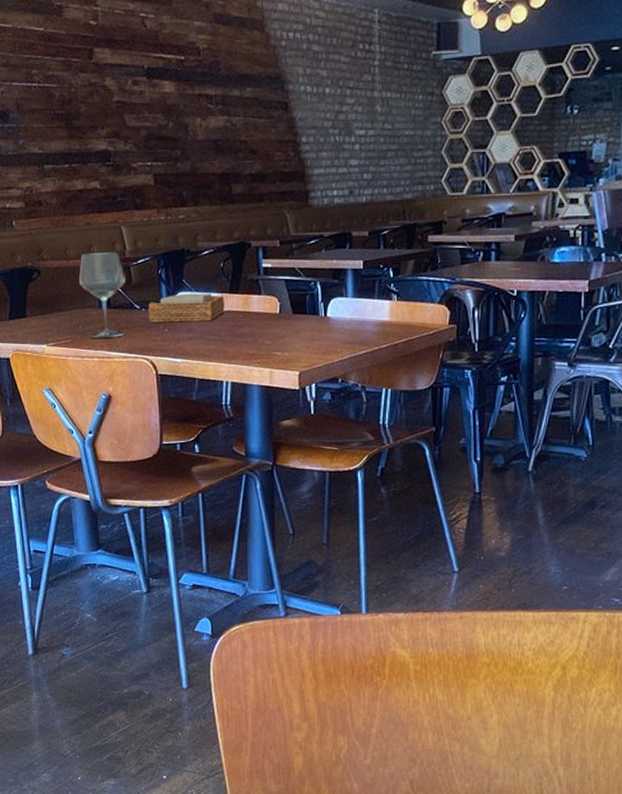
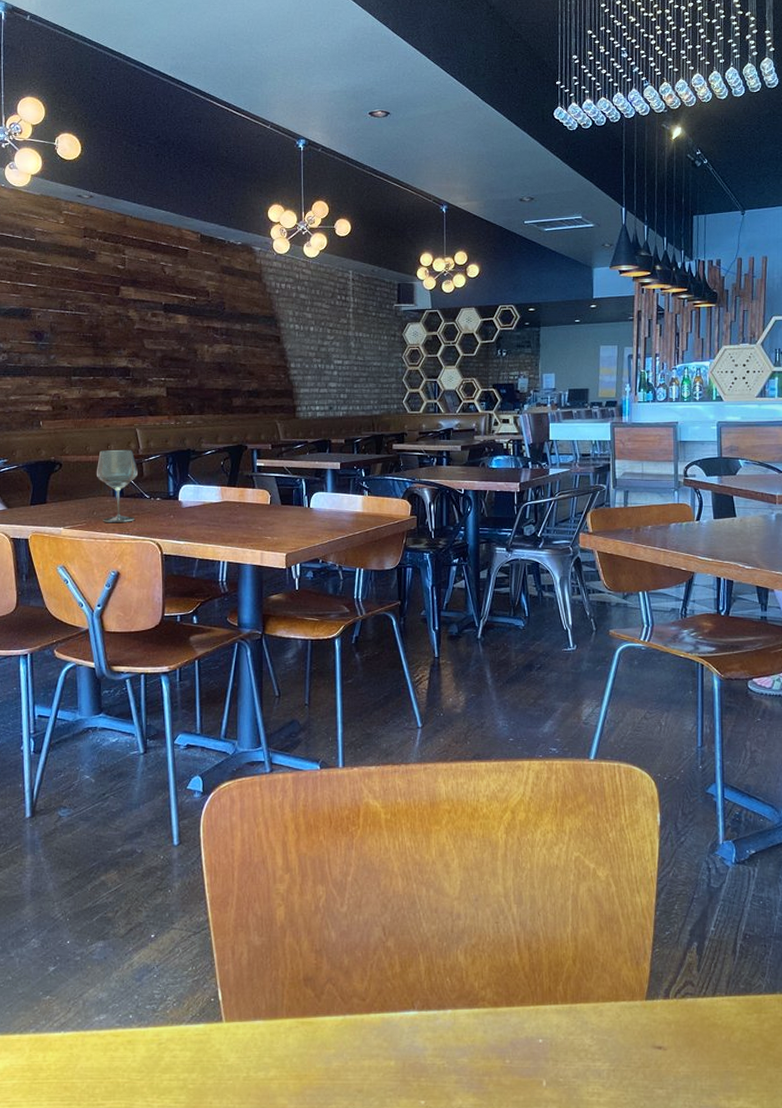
napkin holder: present [148,293,225,324] -> none [157,486,223,511]

